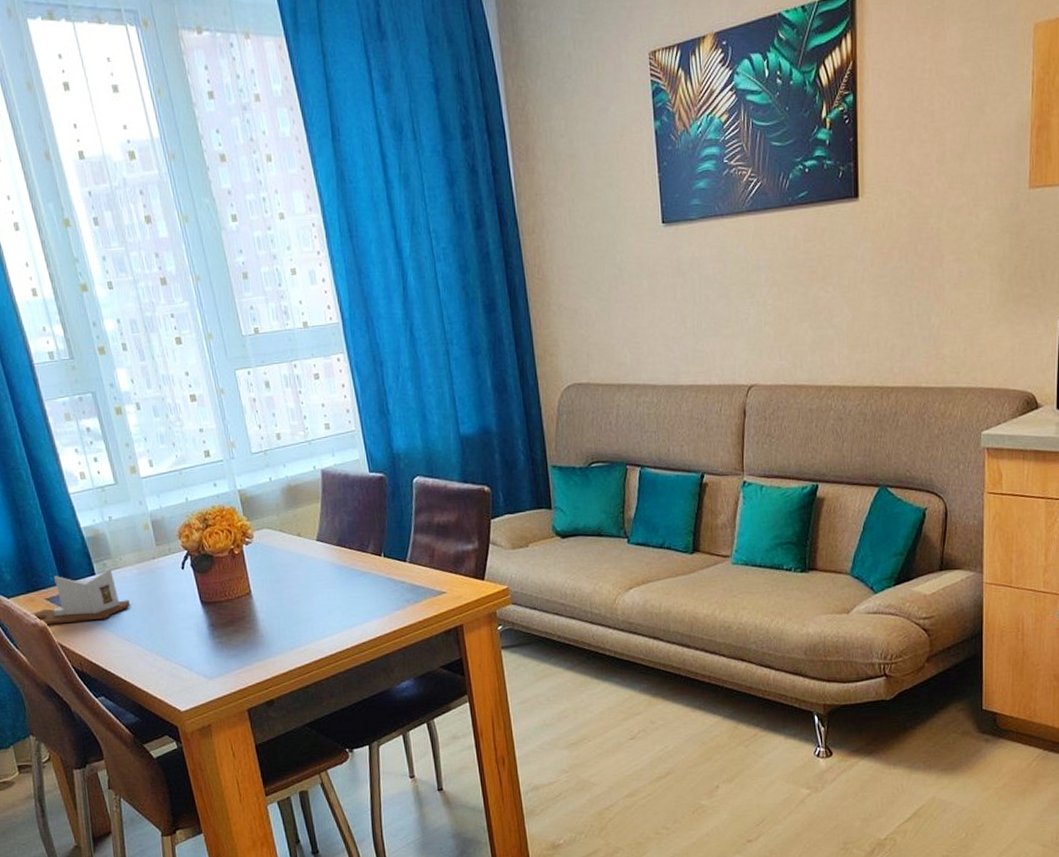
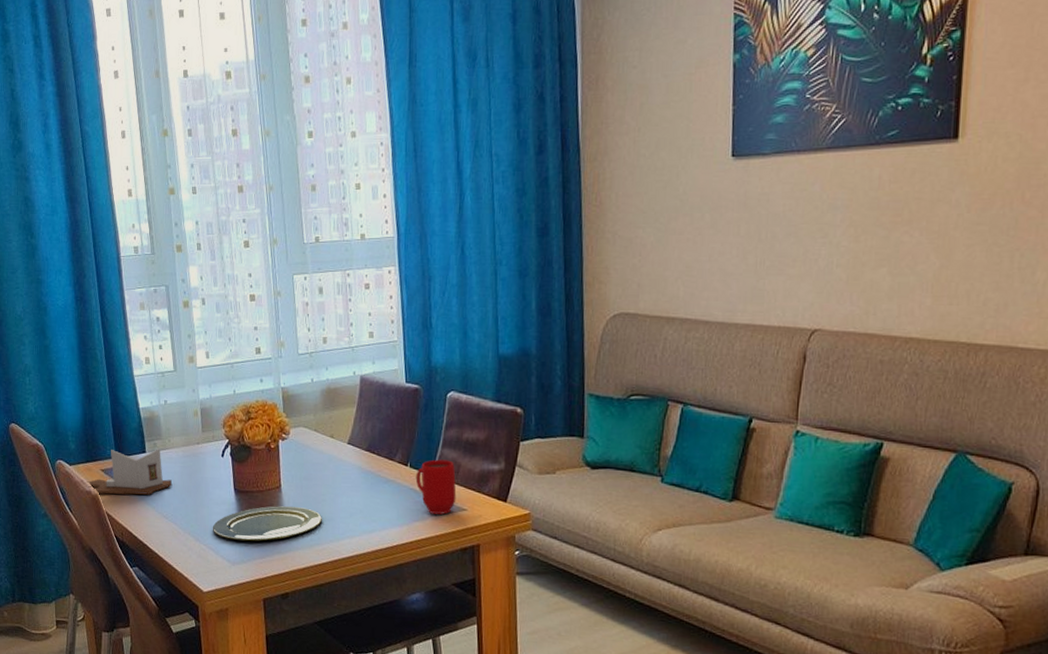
plate: none [182,611,300,654] -> present [213,506,322,541]
mug: none [390,545,435,601] -> present [415,459,457,515]

